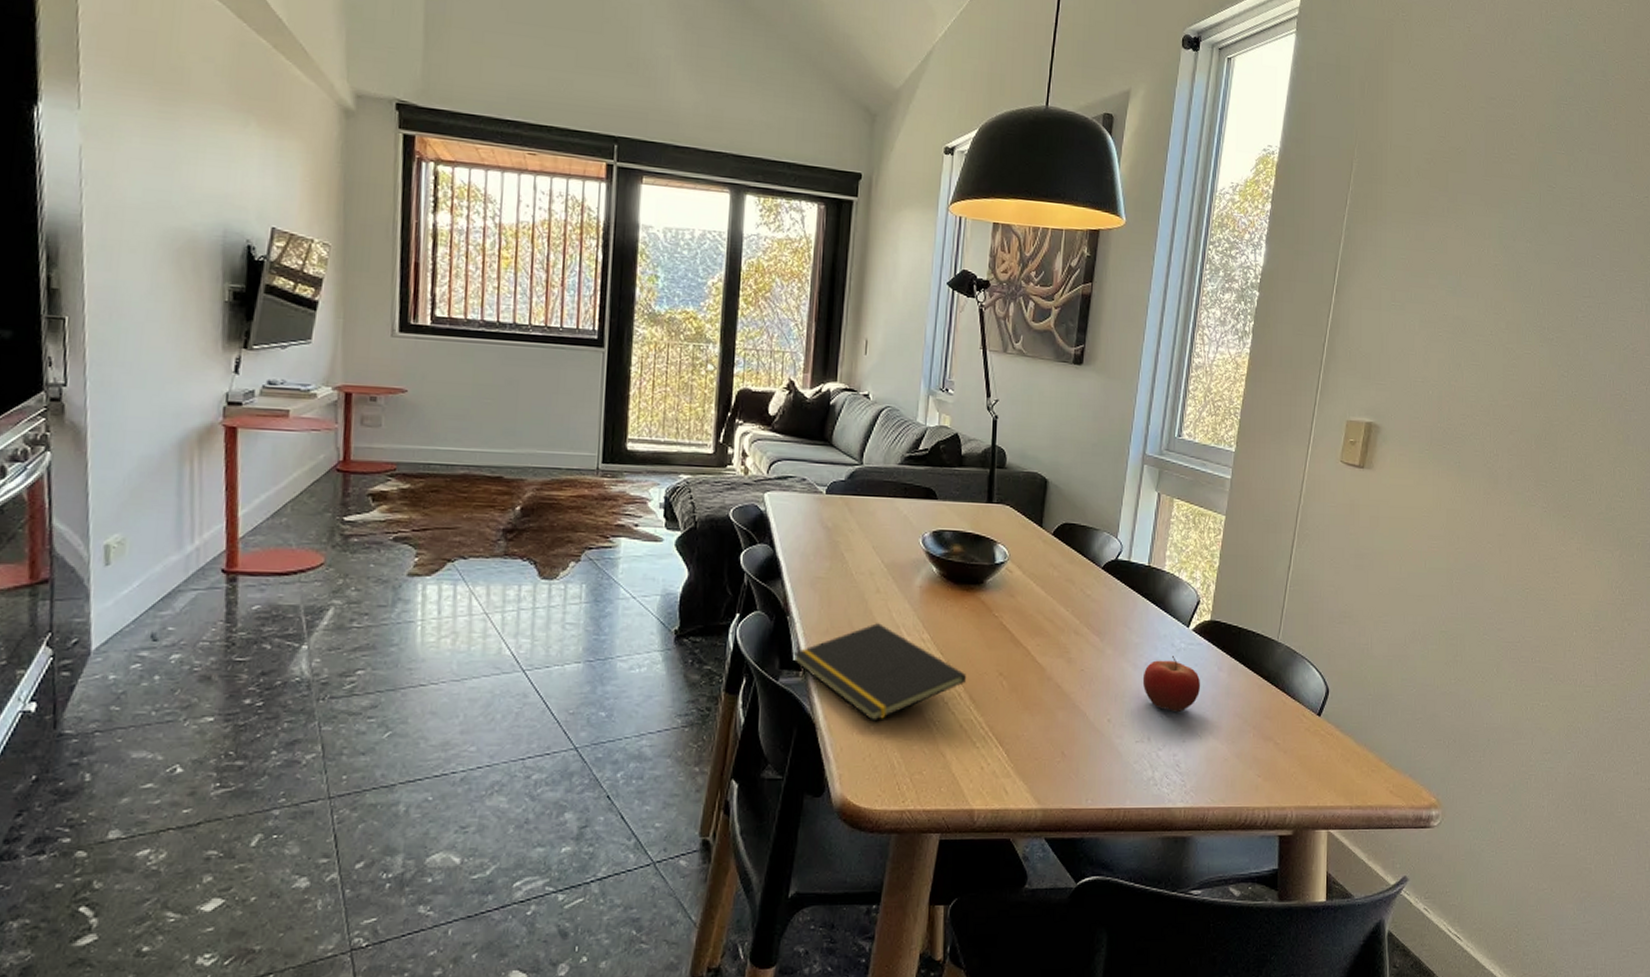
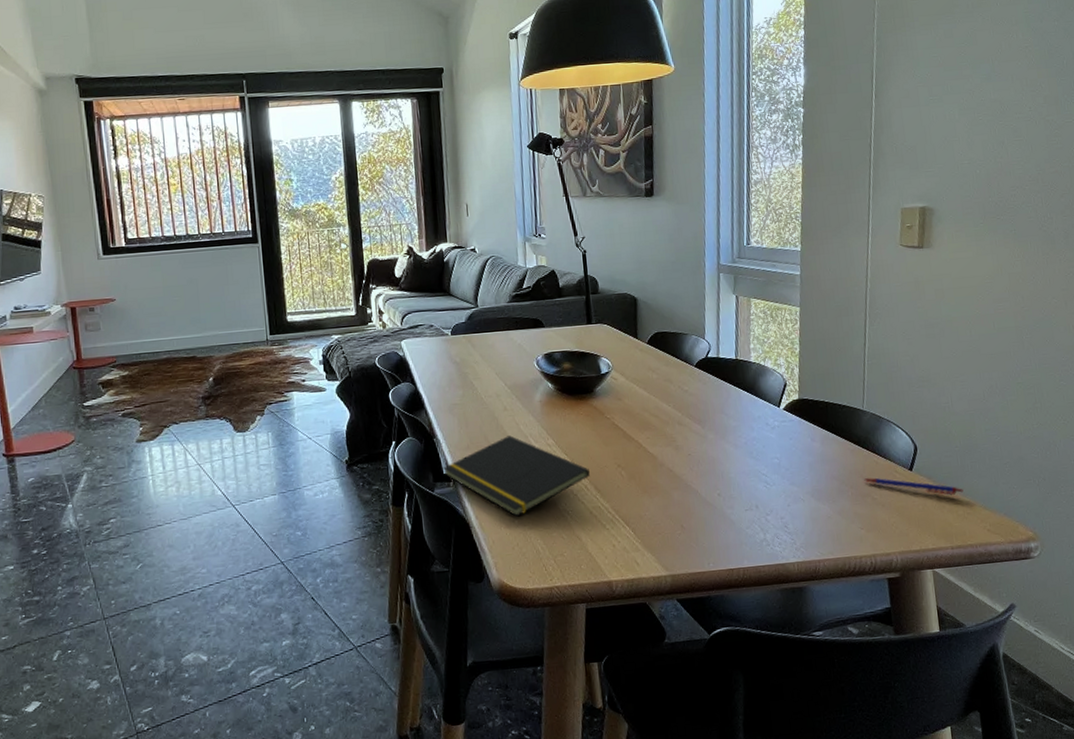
fruit: present [1142,656,1201,712] -> none [744,433,798,481]
pen: none [1267,719,1371,748] -> present [863,477,964,495]

